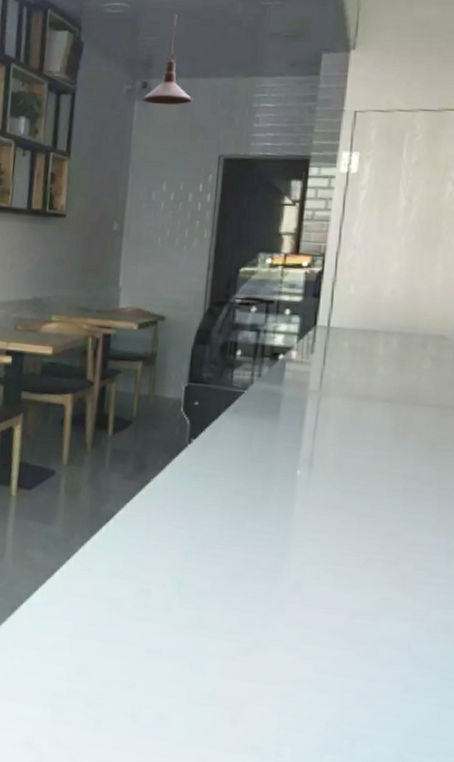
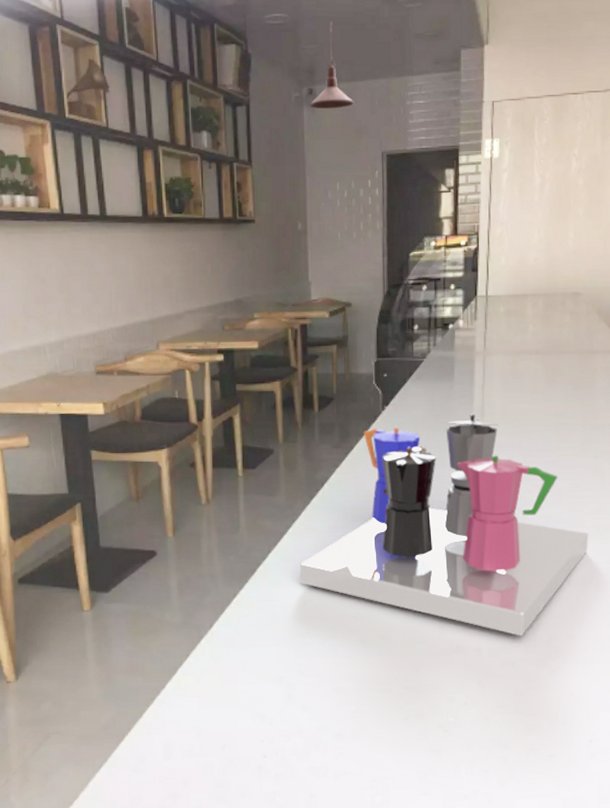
coffee maker: none [68,462,436,747] -> present [299,414,589,636]

